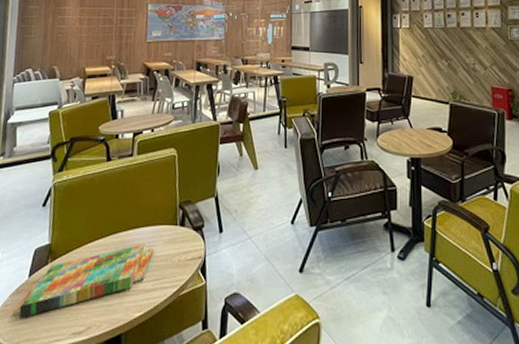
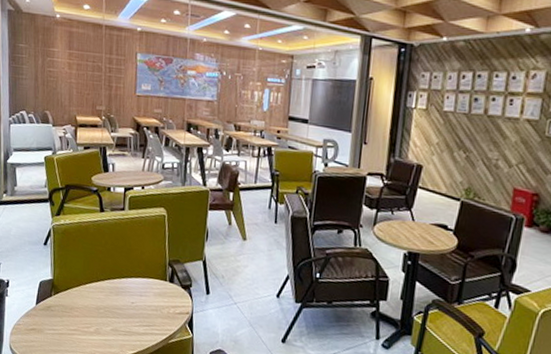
board game: present [13,243,154,318] -> none [25,292,145,338]

